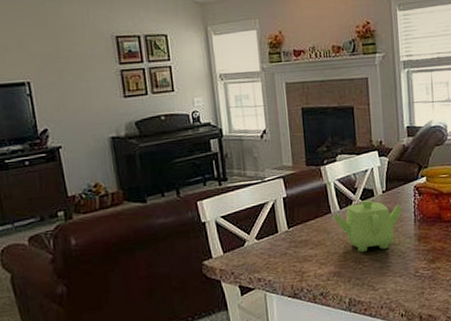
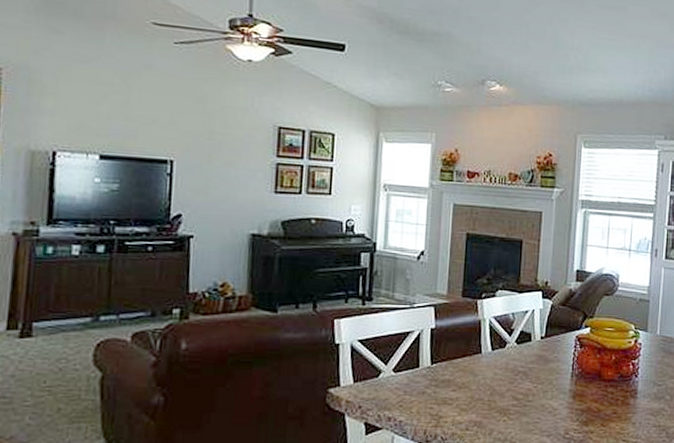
teapot: present [332,199,403,253] -> none [482,344,561,403]

